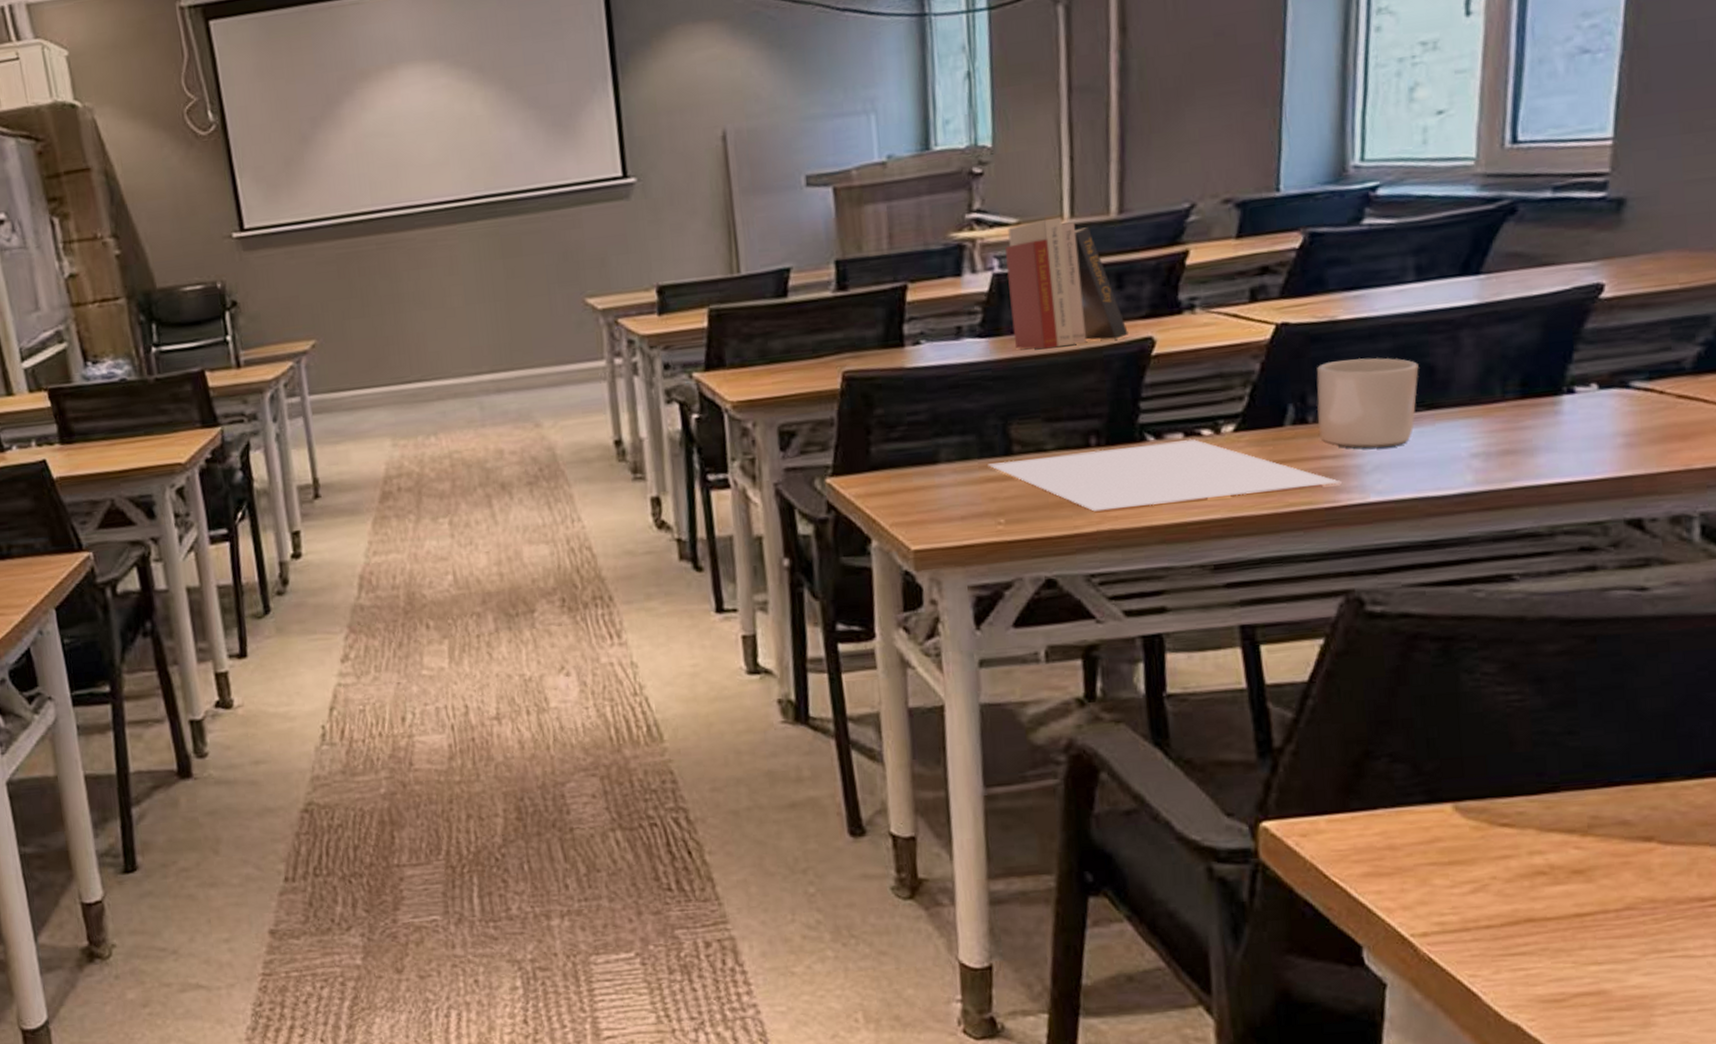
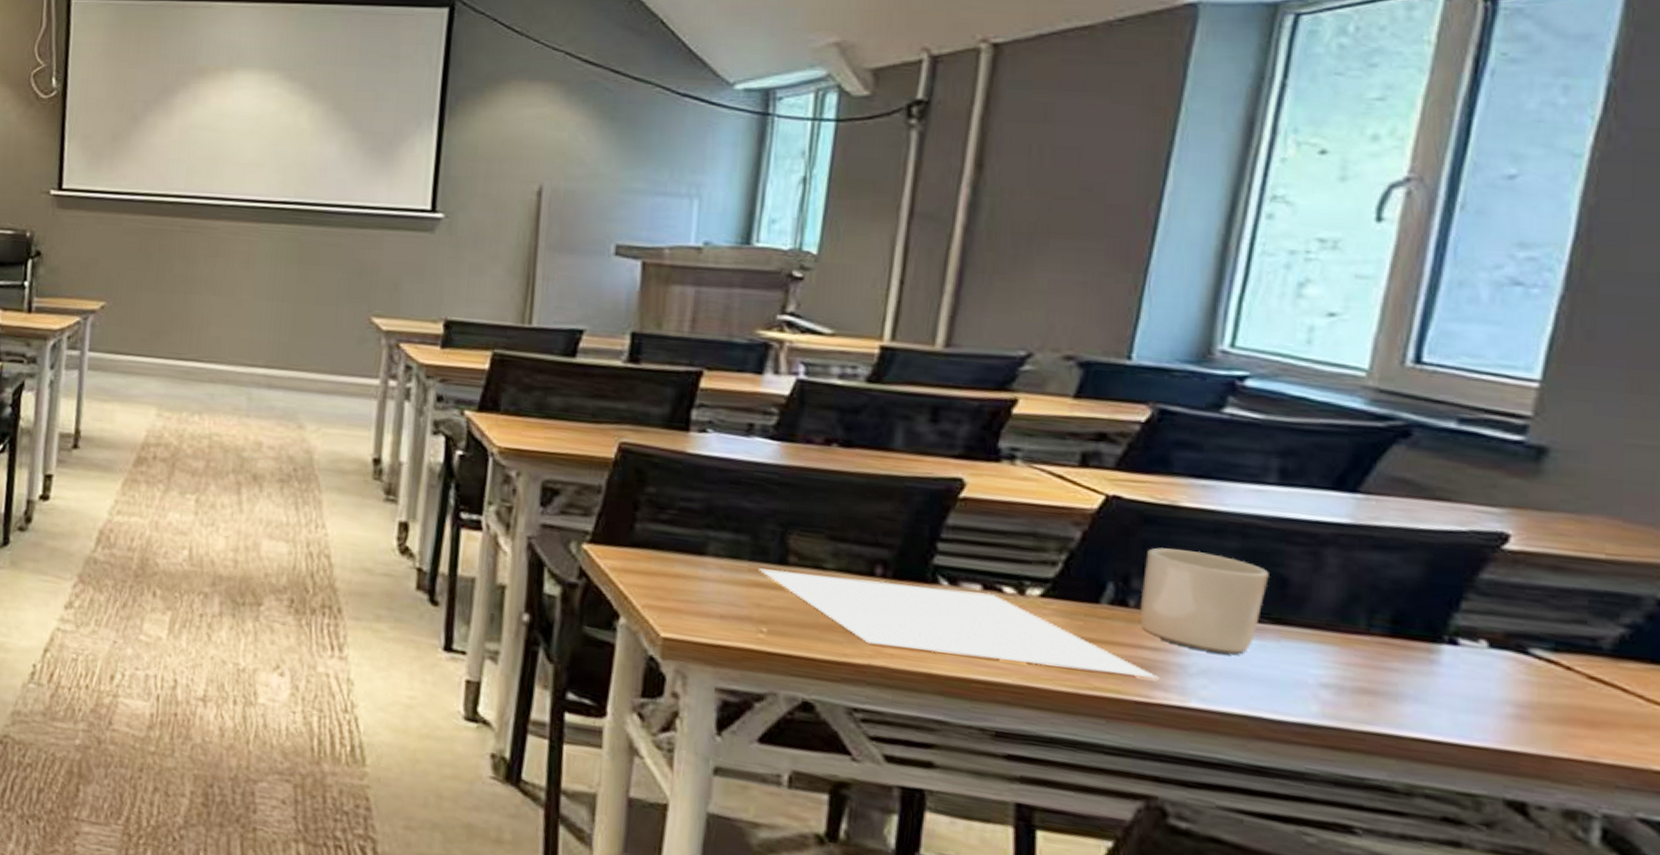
books: present [1005,217,1129,350] -> none [808,336,936,473]

